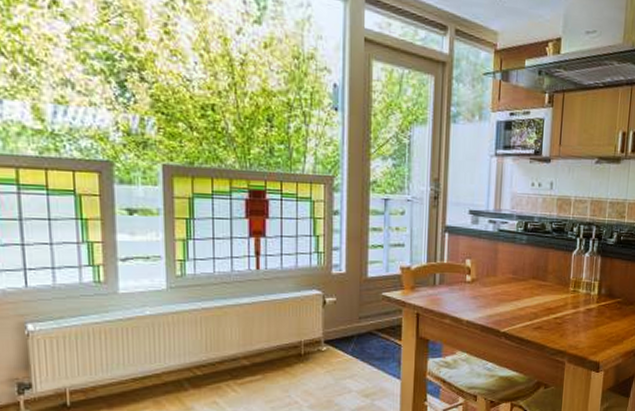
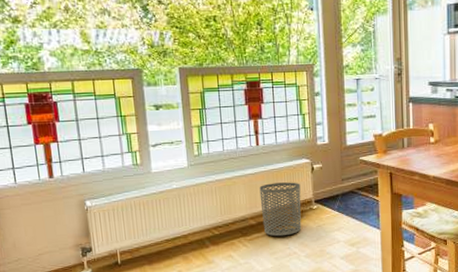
waste bin: none [257,316,308,382] -> present [259,182,302,237]

